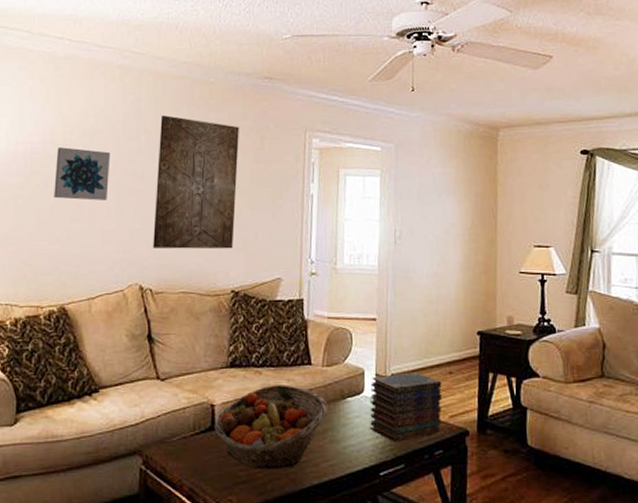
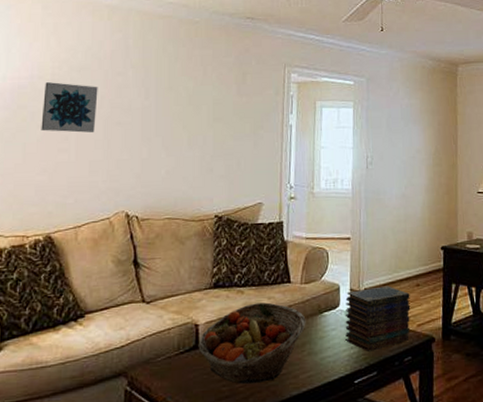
wall art: present [153,115,239,249] -> none [139,52,223,178]

